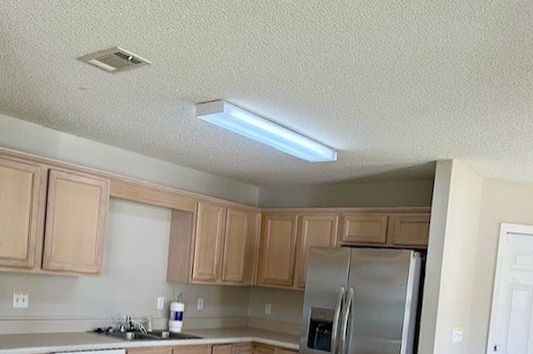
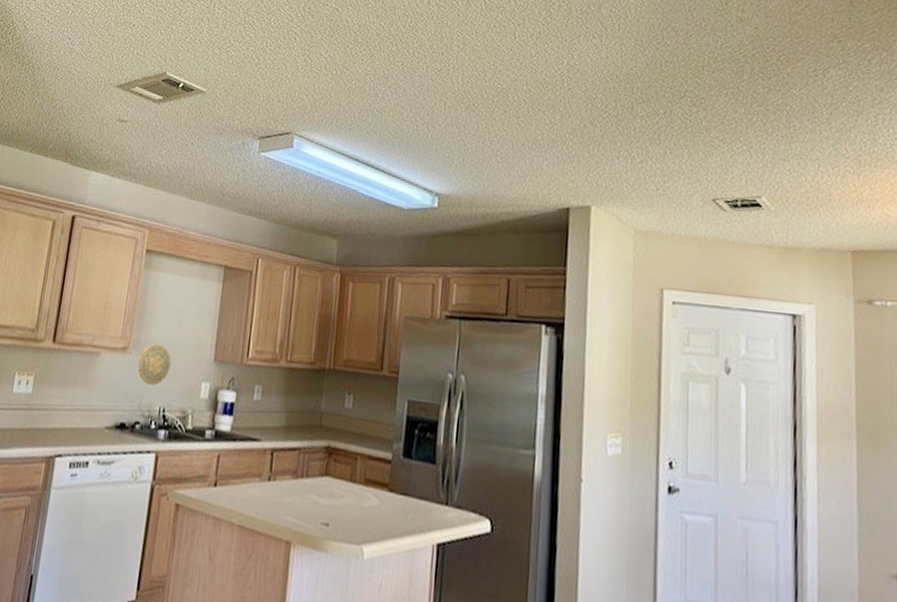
decorative plate: none [108,269,134,301] -> present [137,343,172,386]

